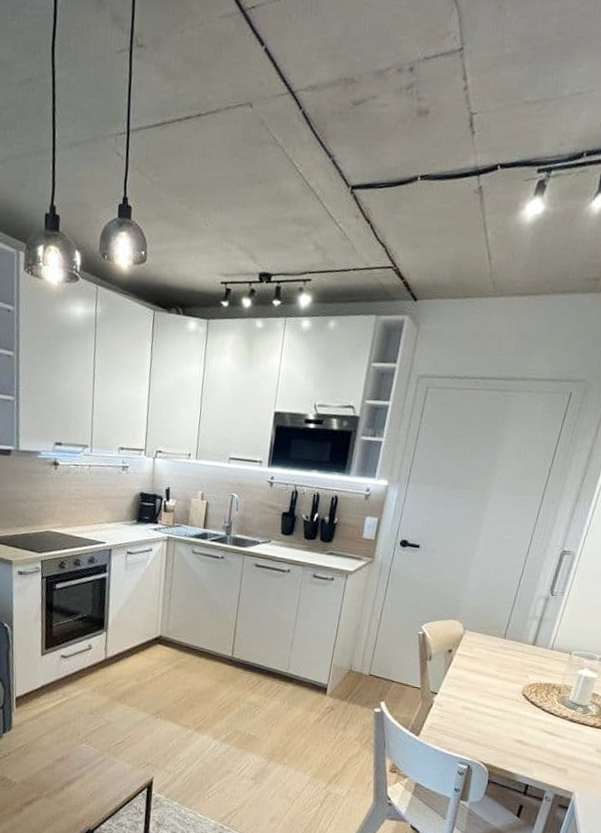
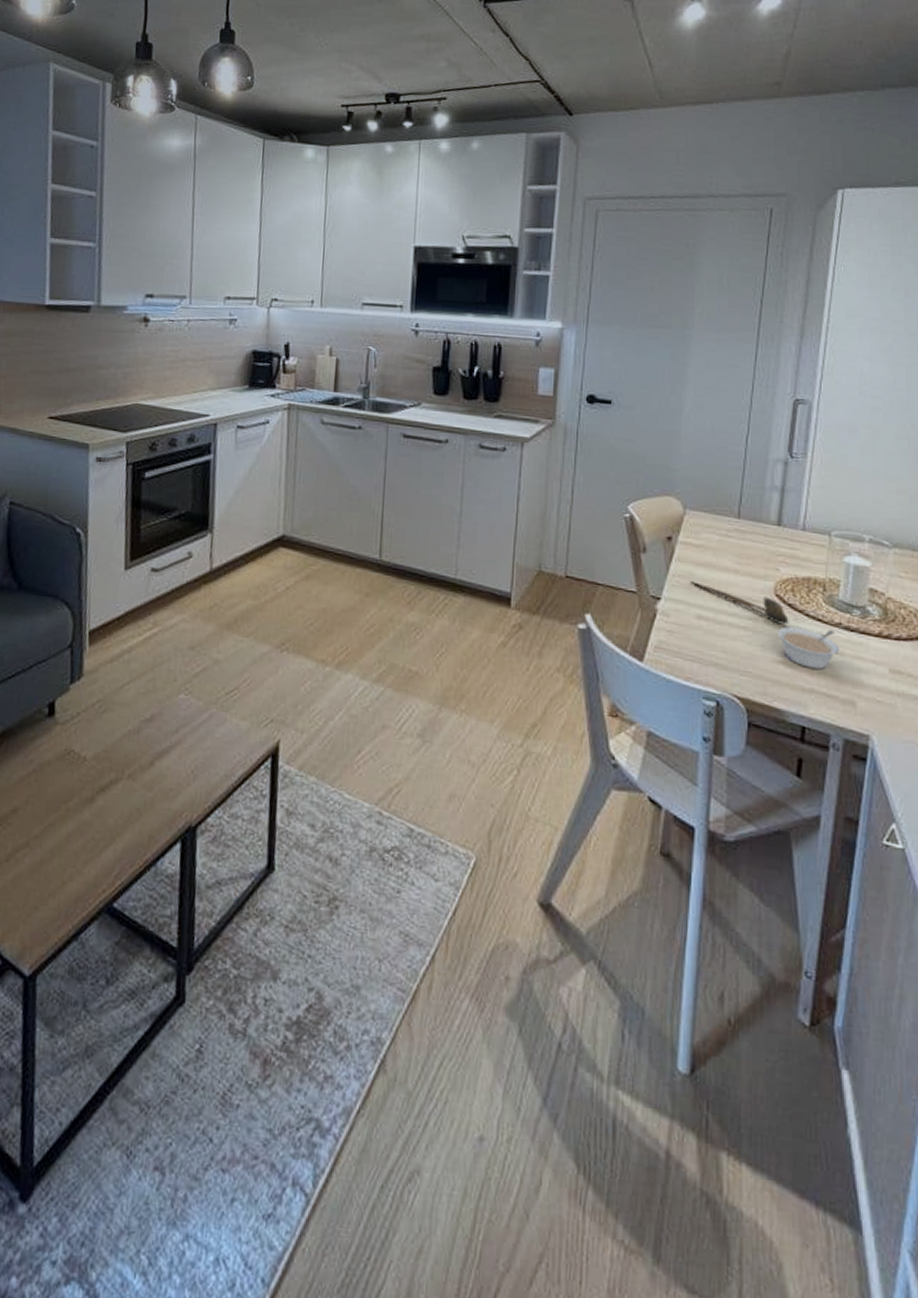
spoon: none [461,681,530,716] -> present [690,580,789,625]
legume: none [519,717,563,747] -> present [777,626,840,669]

